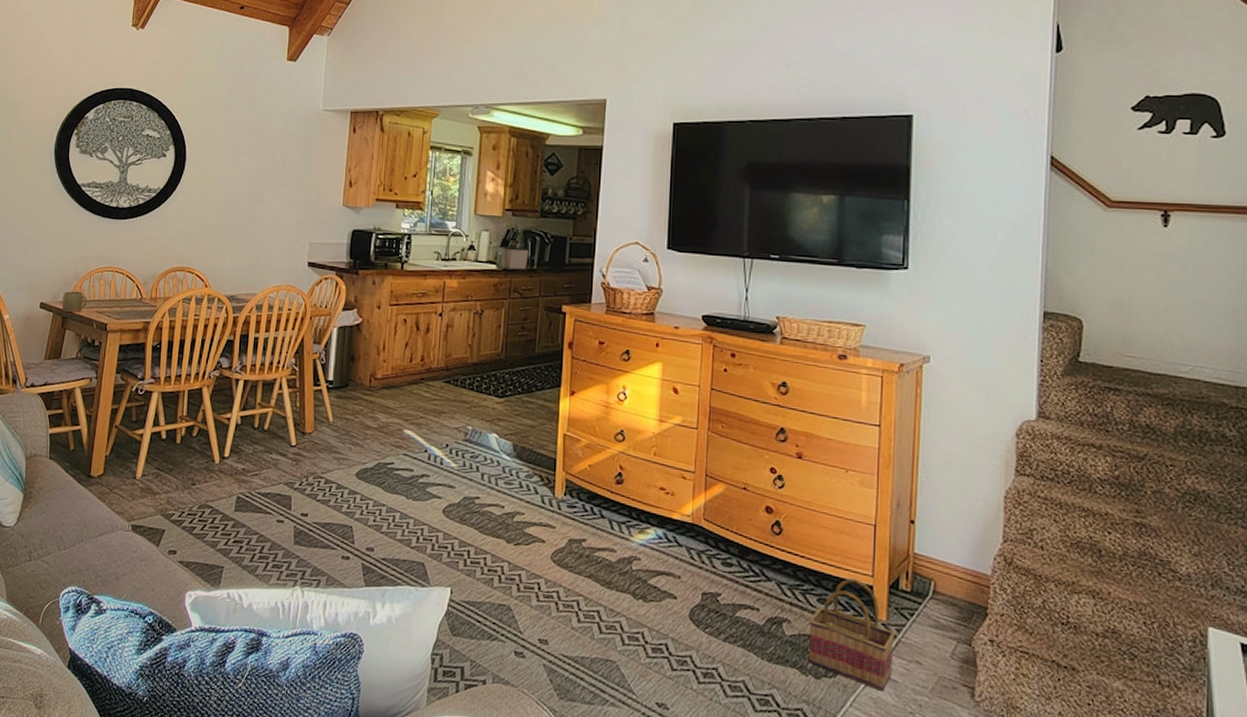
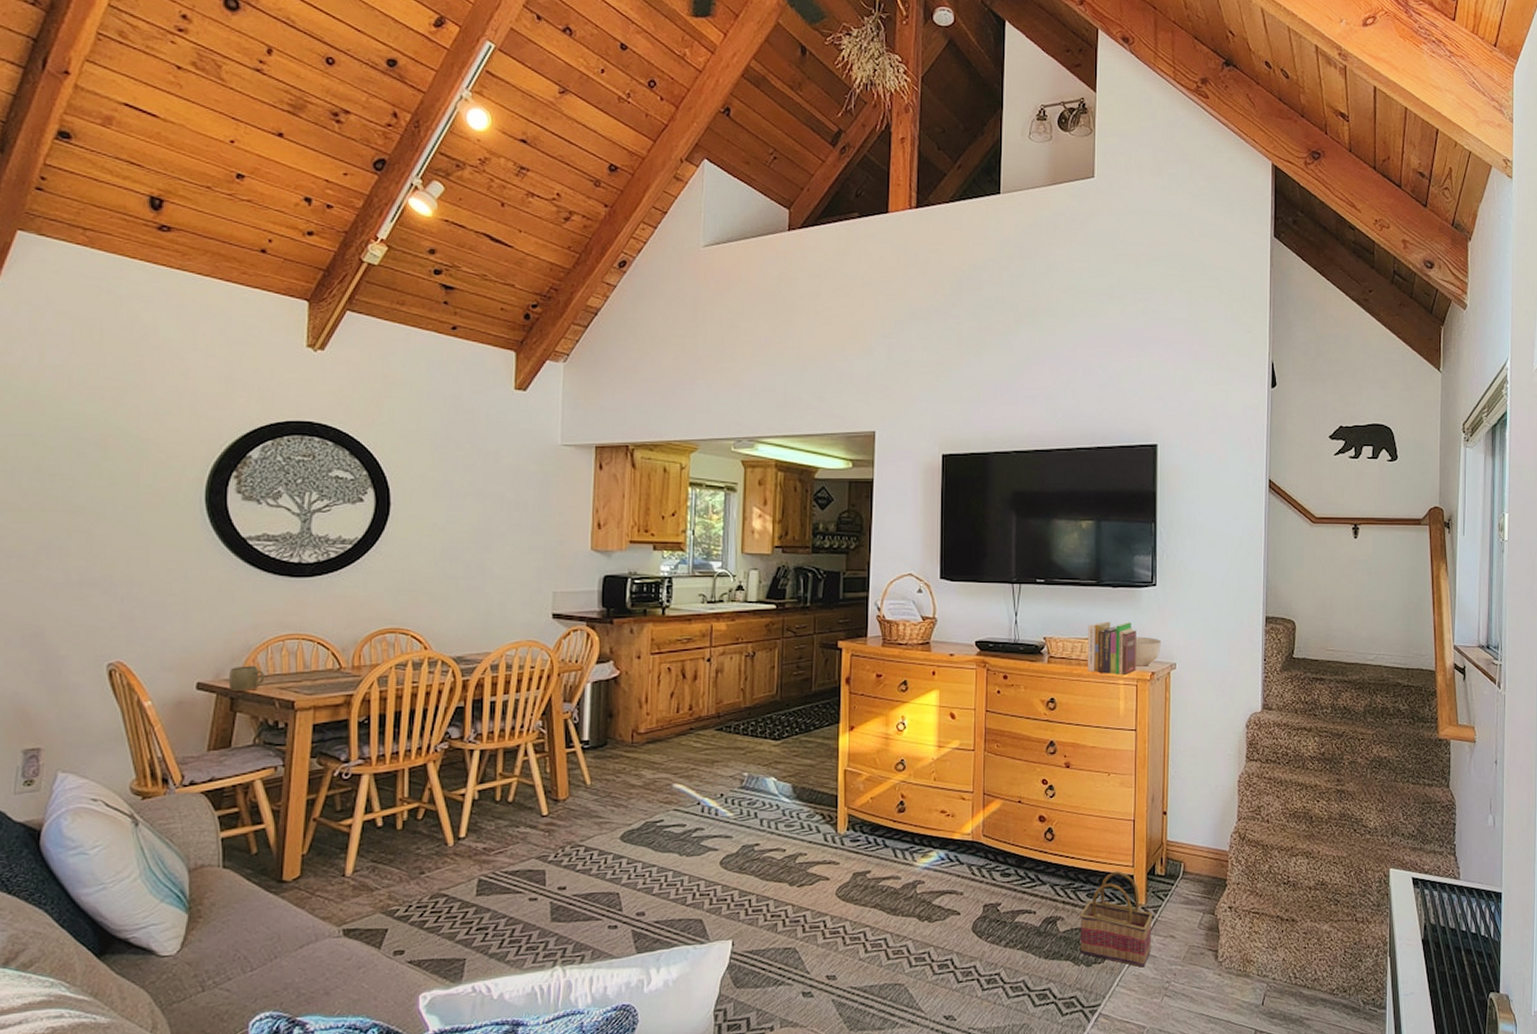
toaster: present [496,246,529,271] -> none [767,585,802,610]
books: none [825,304,883,365] -> present [1088,621,1136,676]
bowl: none [880,323,913,357] -> present [1135,637,1162,667]

